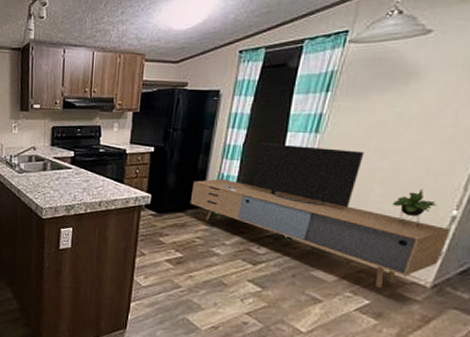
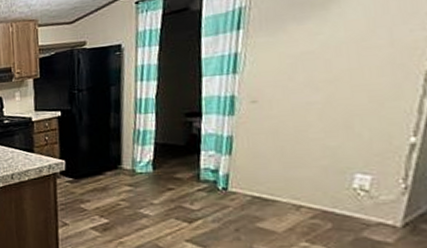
media console: present [190,143,451,288] -> none [107,86,413,233]

